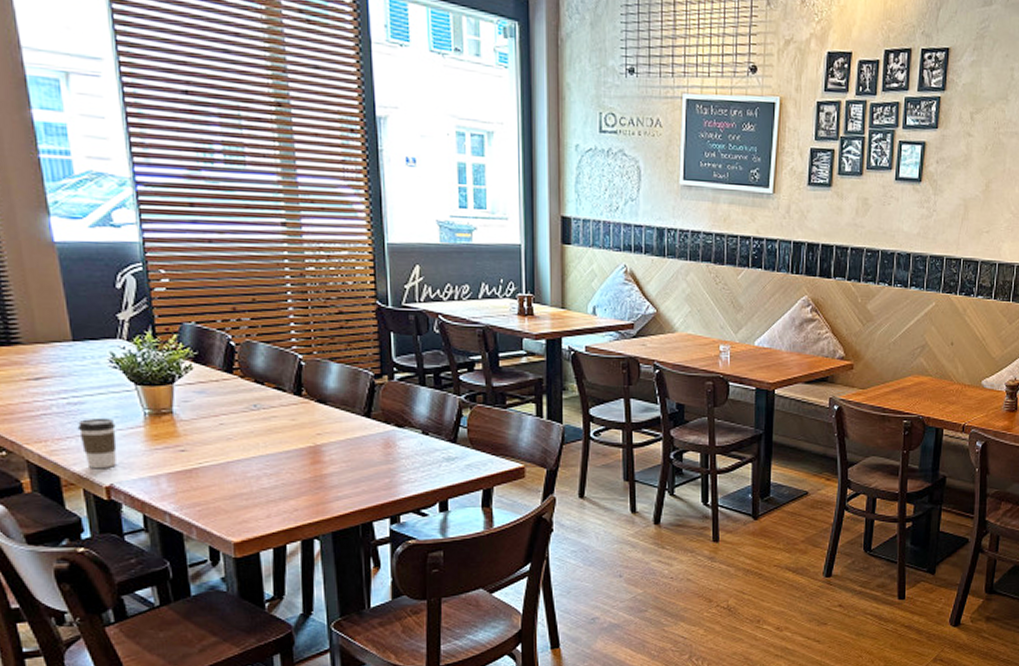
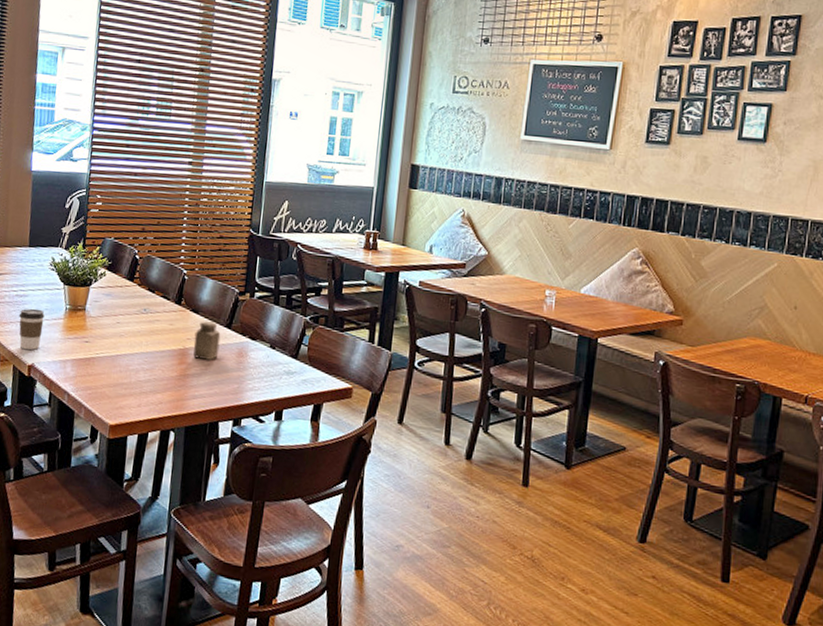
salt shaker: none [326,410,360,455] -> present [193,320,221,360]

